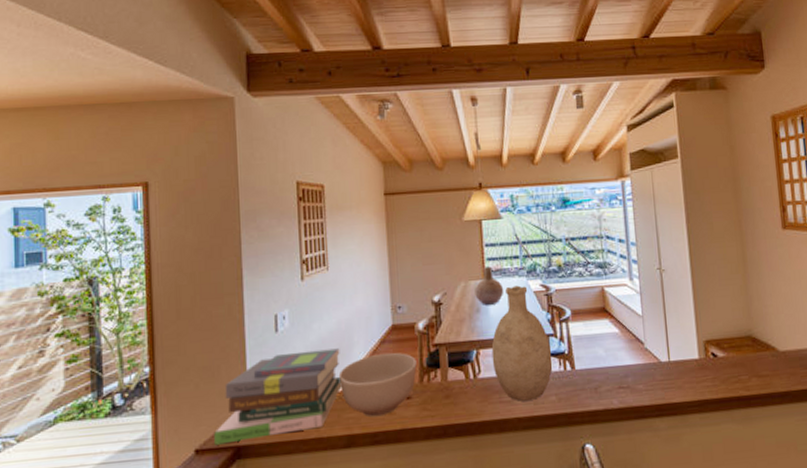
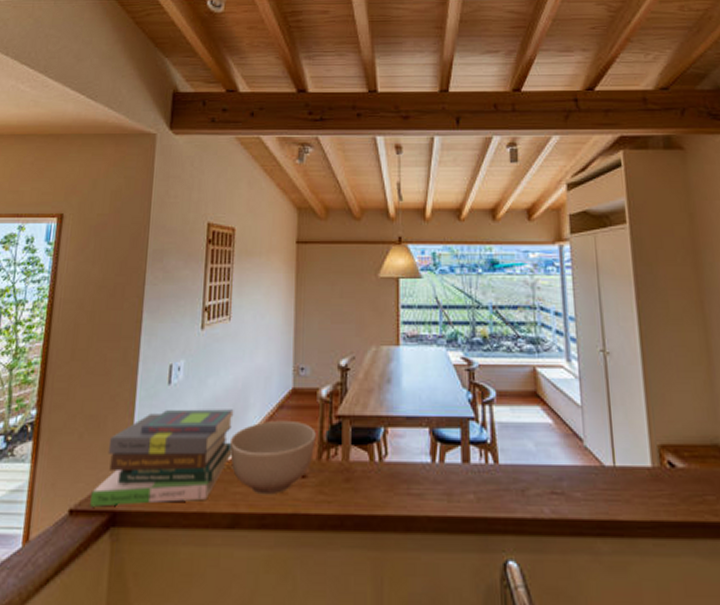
vase: present [475,266,504,305] -> none [387,331,420,375]
decorative vase: present [491,285,552,402] -> none [401,356,471,498]

